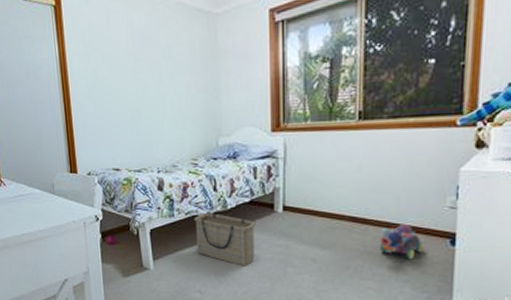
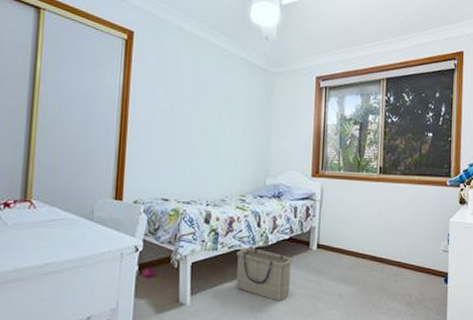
toy cannon: present [380,223,425,260] -> none [393,263,426,296]

